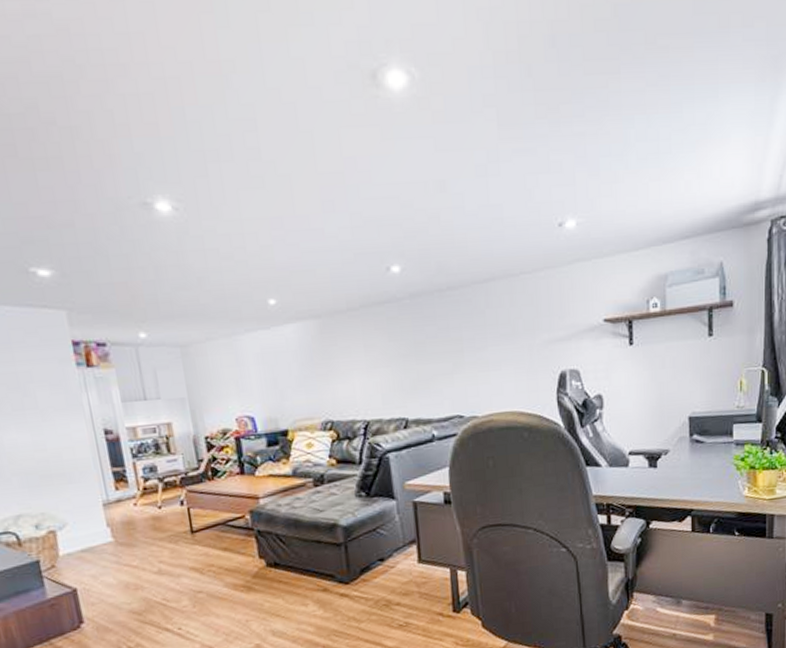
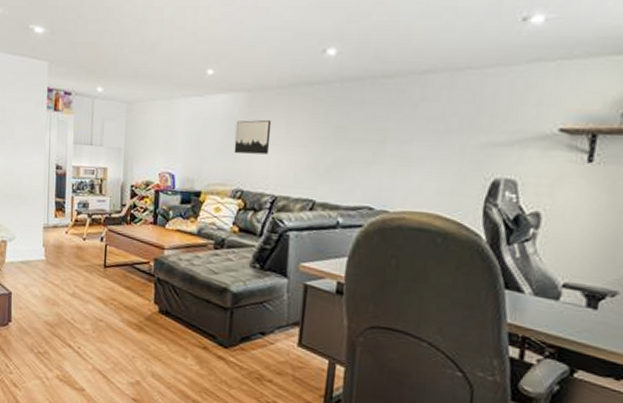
wall art: none [311,344,353,385] -> present [234,119,272,155]

